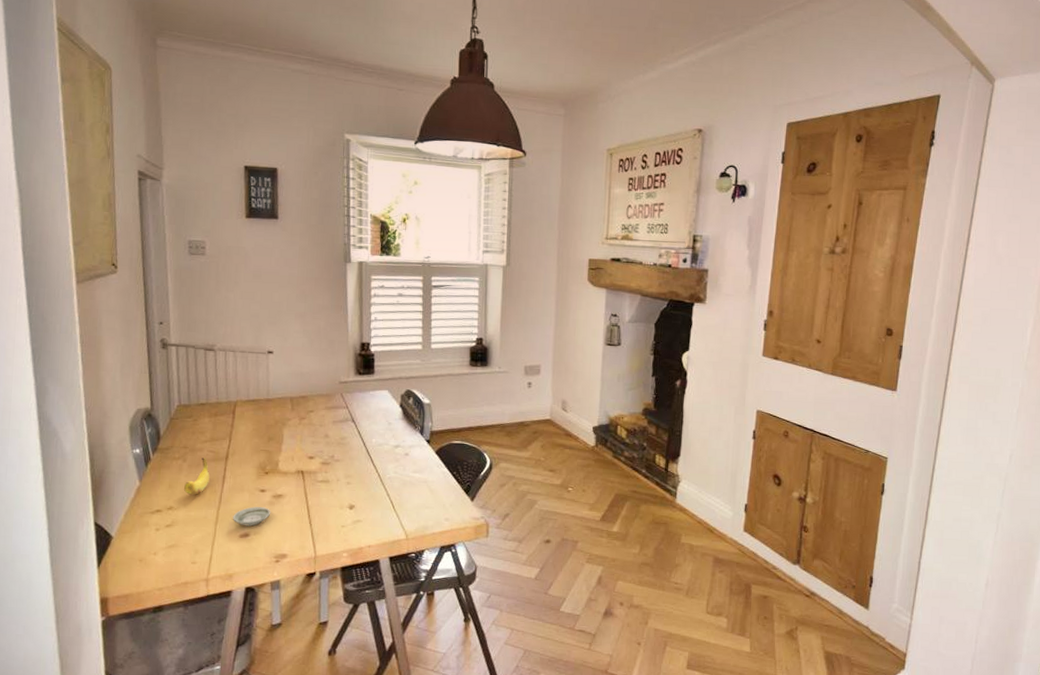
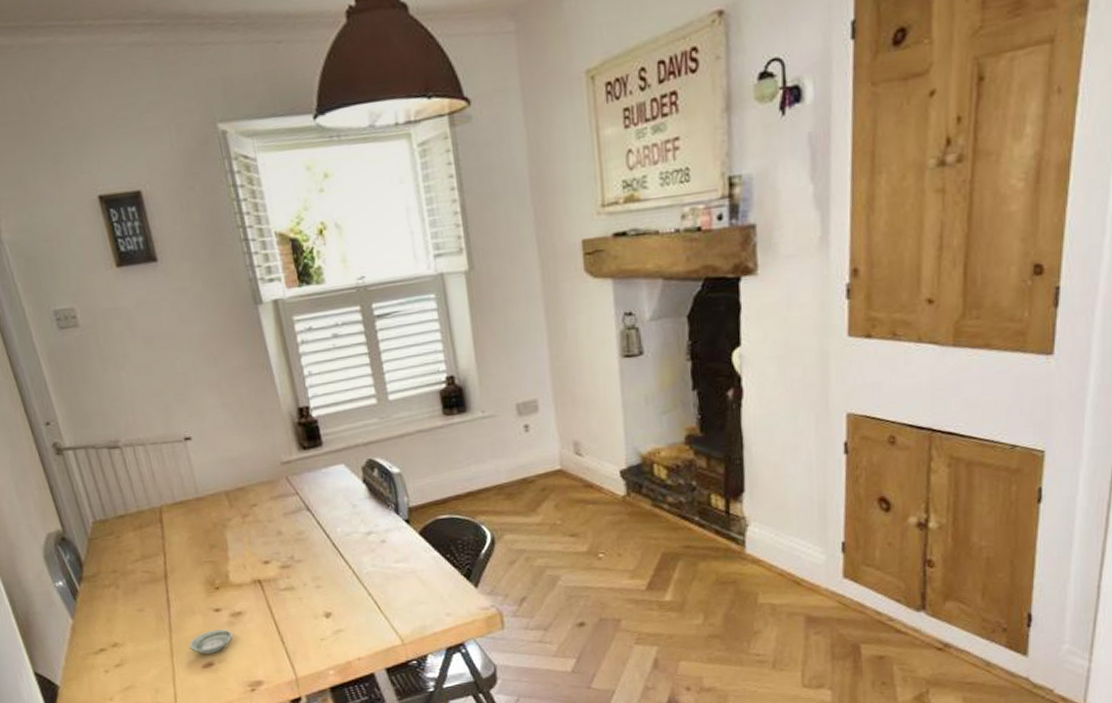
banana: present [184,458,210,495] -> none [124,580,152,627]

